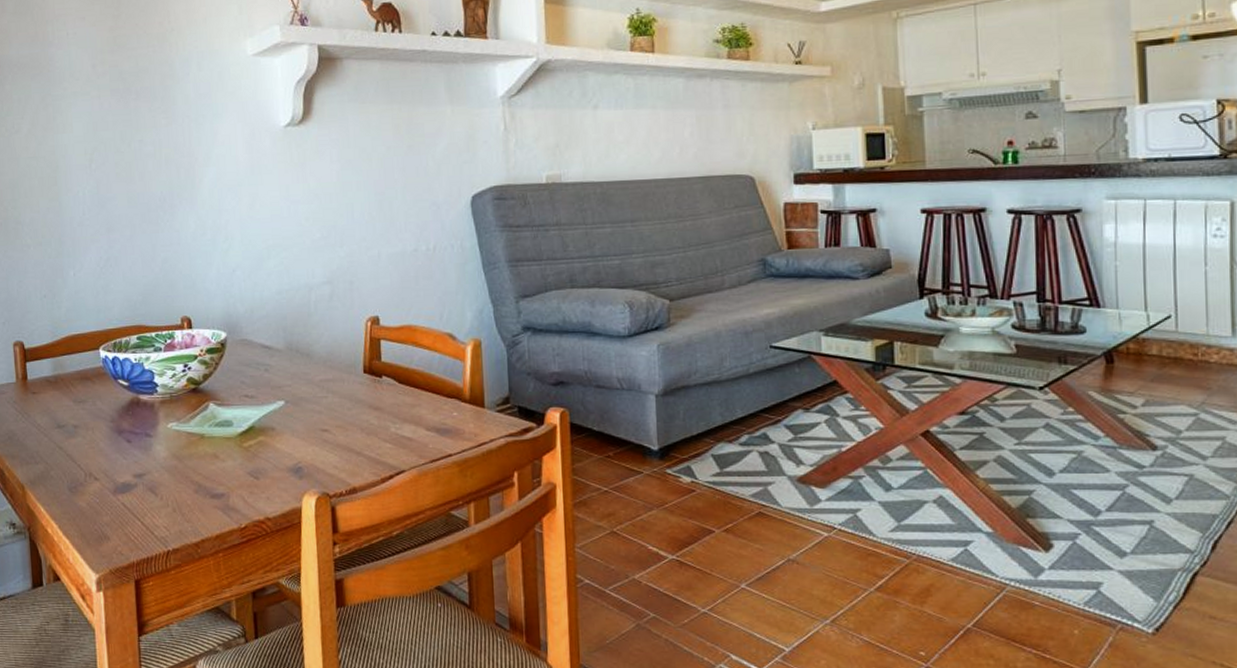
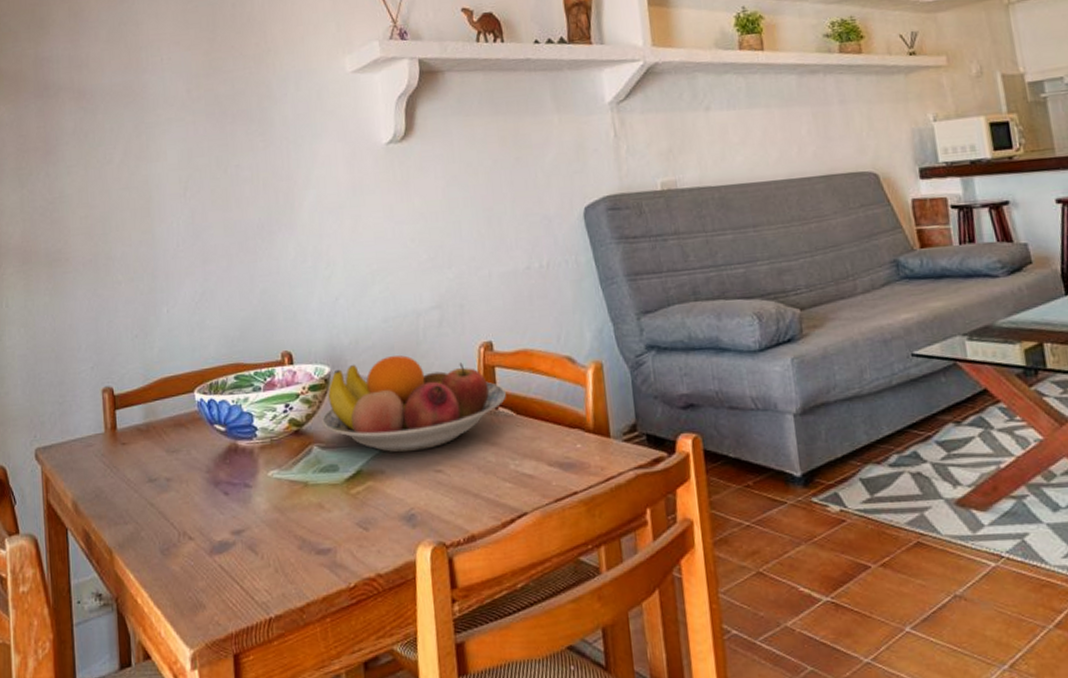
fruit bowl: none [218,325,390,413] -> present [322,355,506,453]

